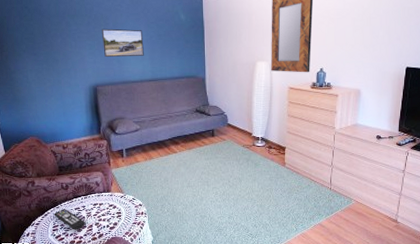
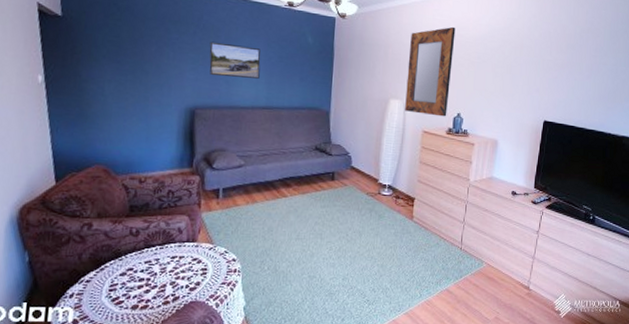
remote control: present [54,208,85,230] -> none [114,261,156,291]

